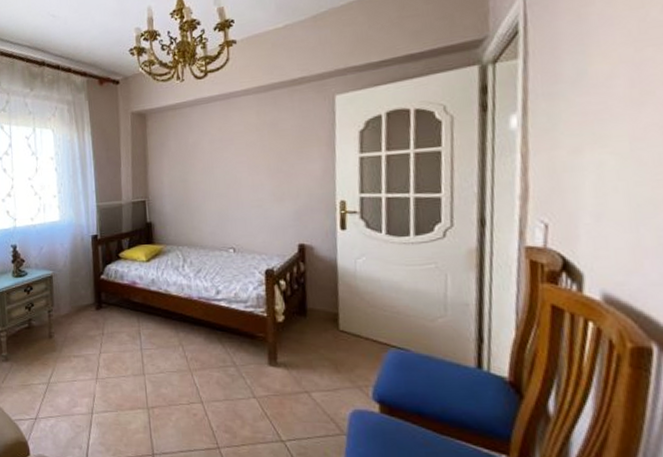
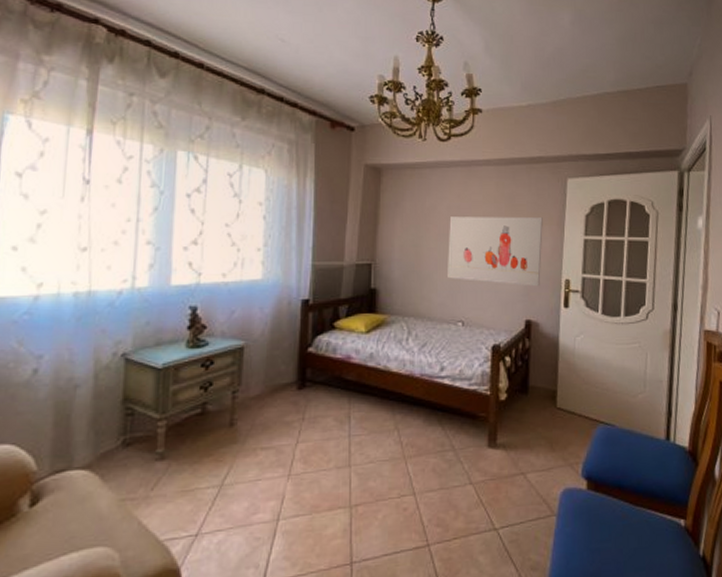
wall art: none [213,140,312,211] -> present [446,216,543,287]

